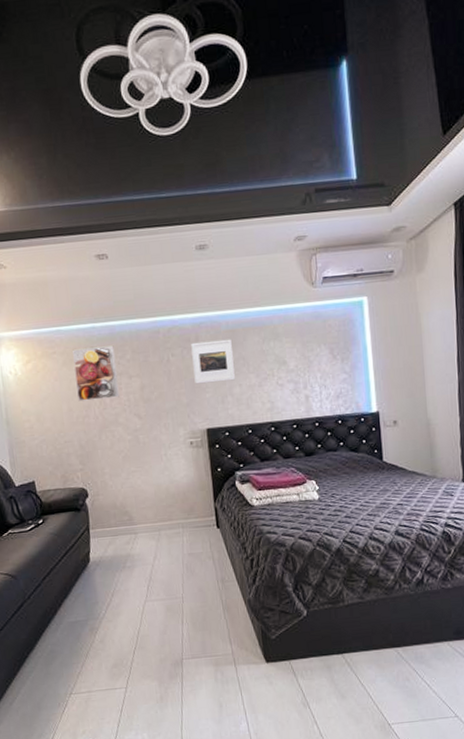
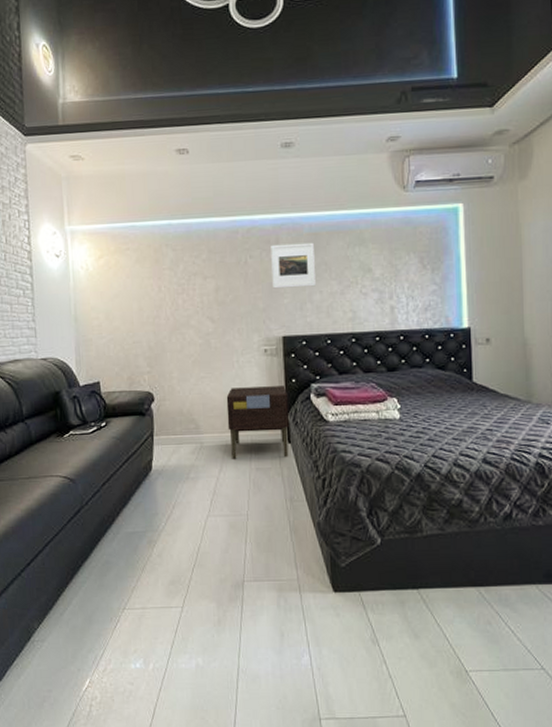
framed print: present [73,345,120,402] -> none [147,244,193,301]
nightstand: none [156,475,218,547] -> present [226,386,289,459]

